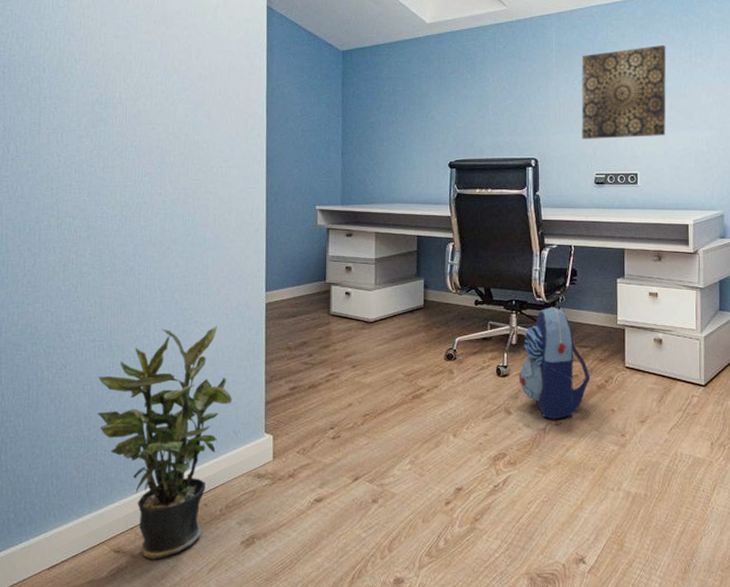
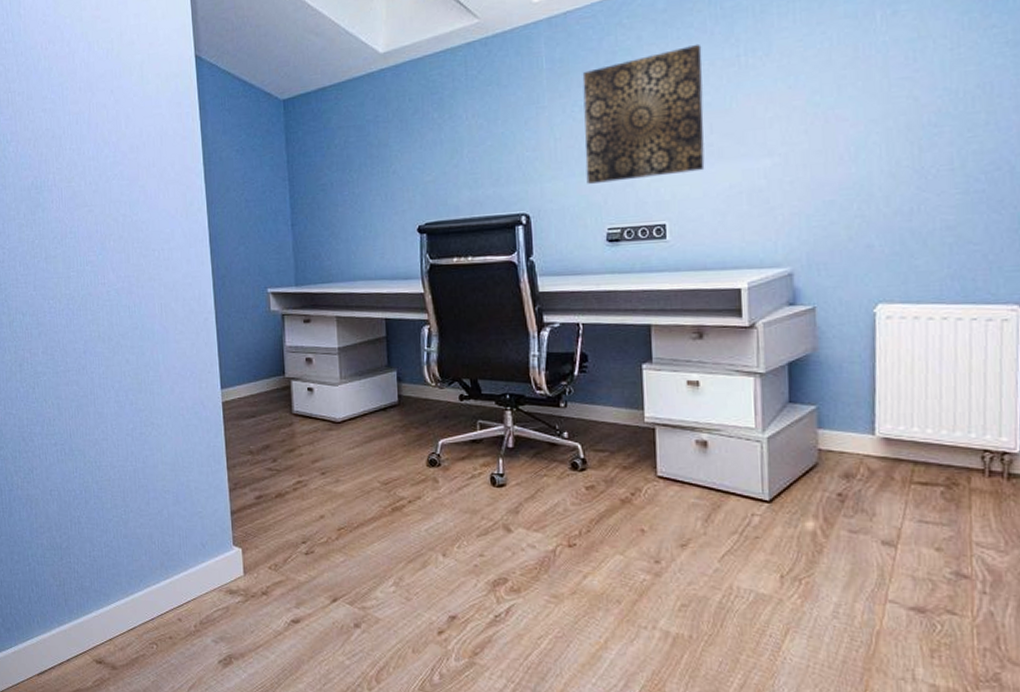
potted plant: present [97,326,232,561] -> none [63,428,197,674]
backpack: present [518,306,591,420] -> none [518,400,611,540]

